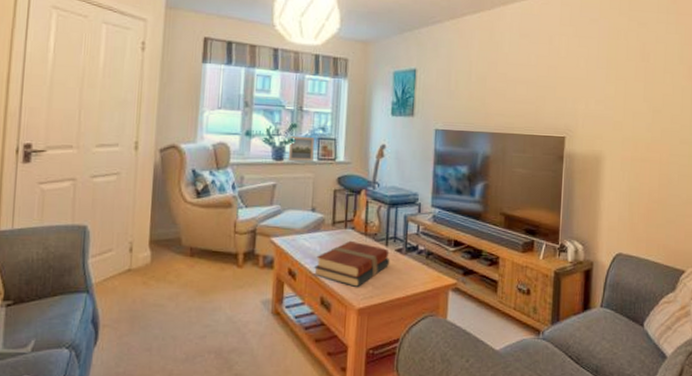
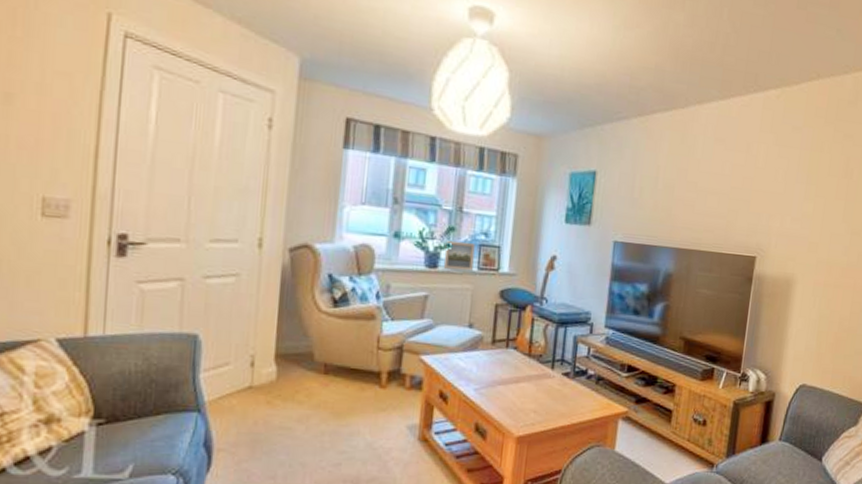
books: present [313,240,390,287] -> none [467,361,556,413]

